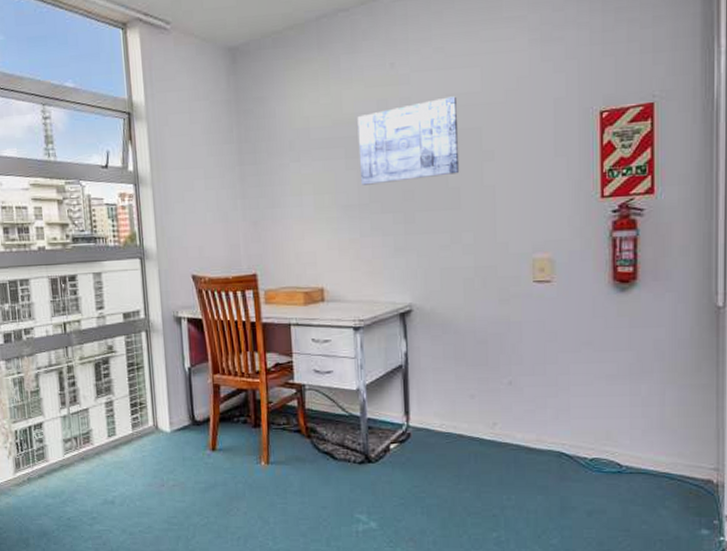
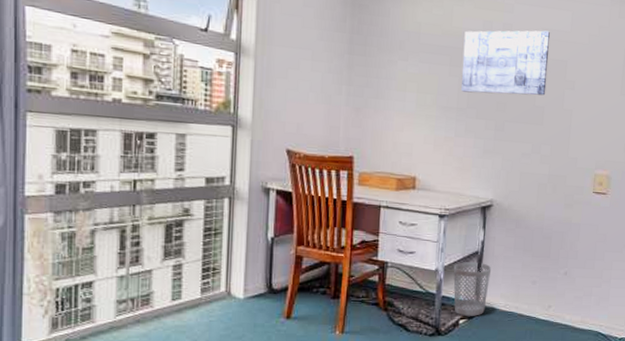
wastebasket: none [376,377,420,440] -> present [453,261,492,316]

